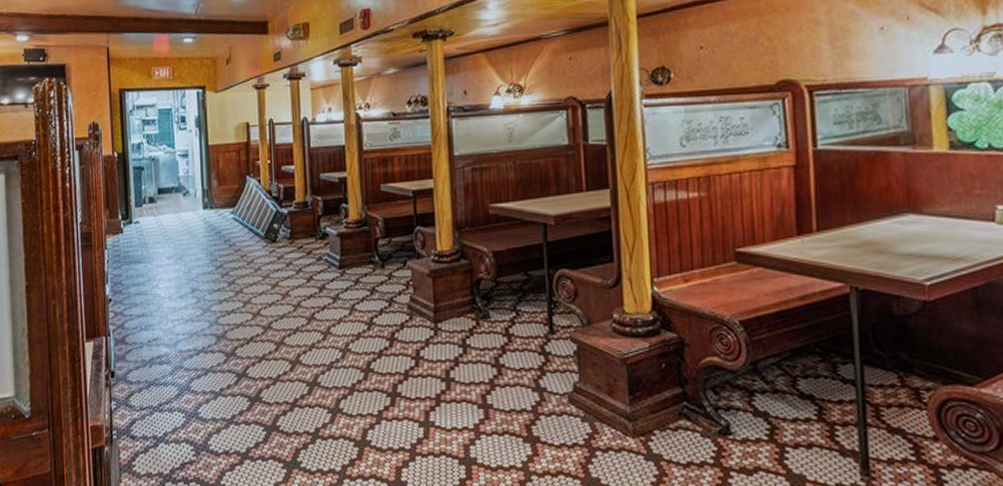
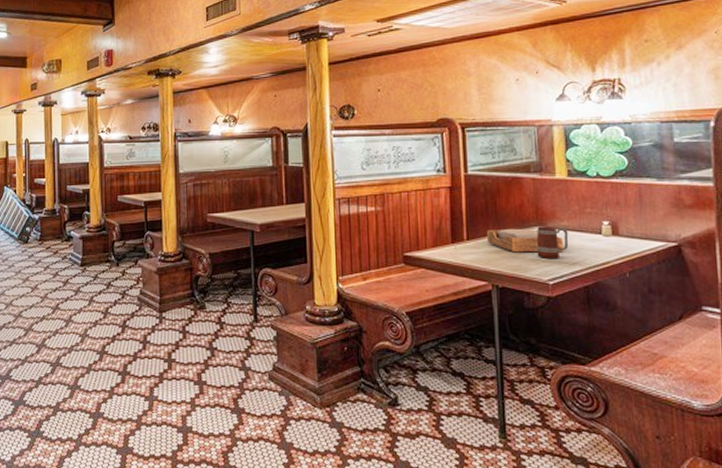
napkin holder: none [842,215,944,246] -> present [486,228,563,253]
beer mug: none [908,213,952,254] -> present [536,226,569,260]

